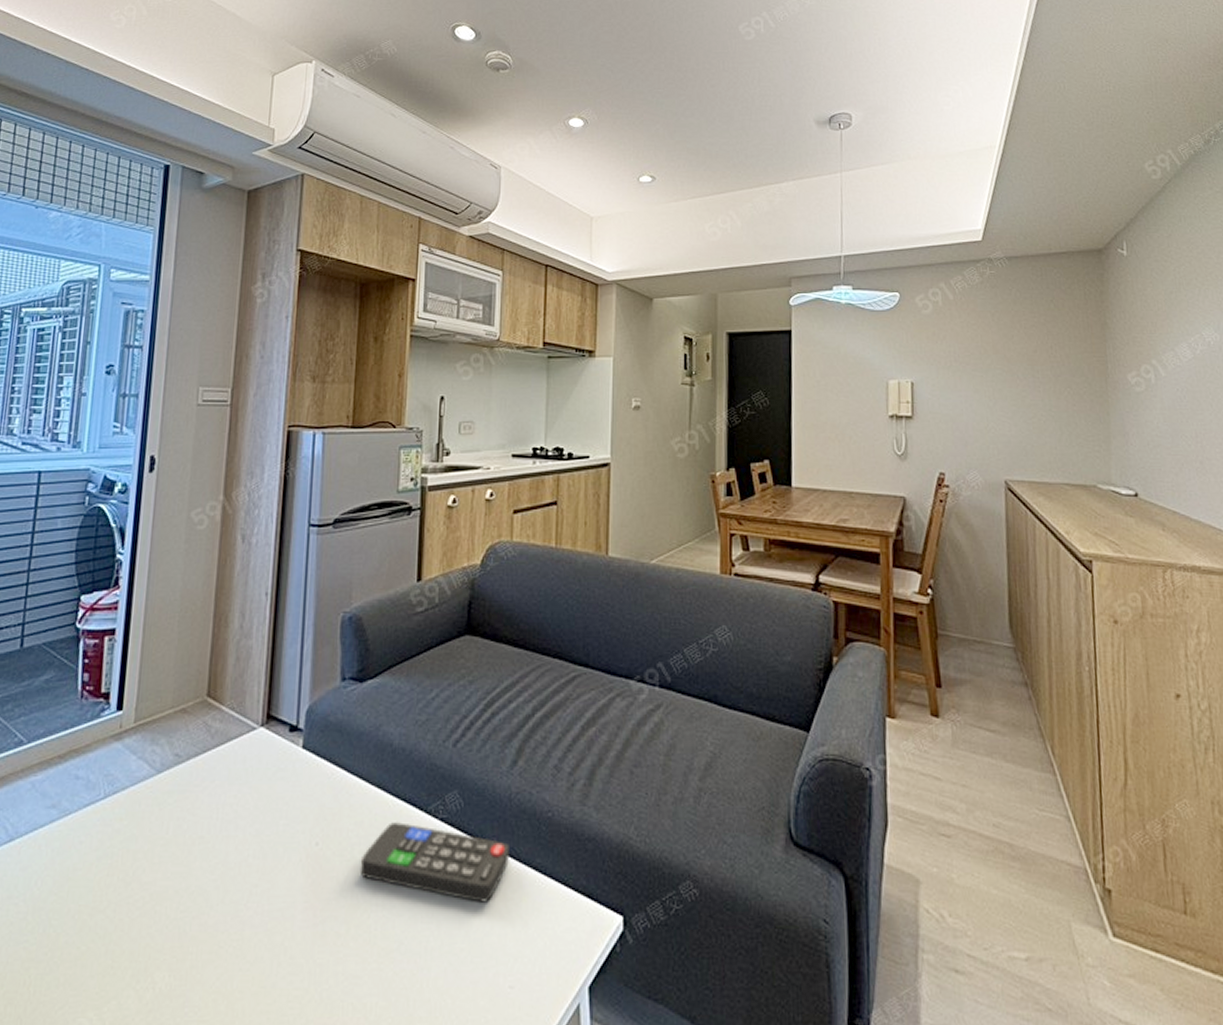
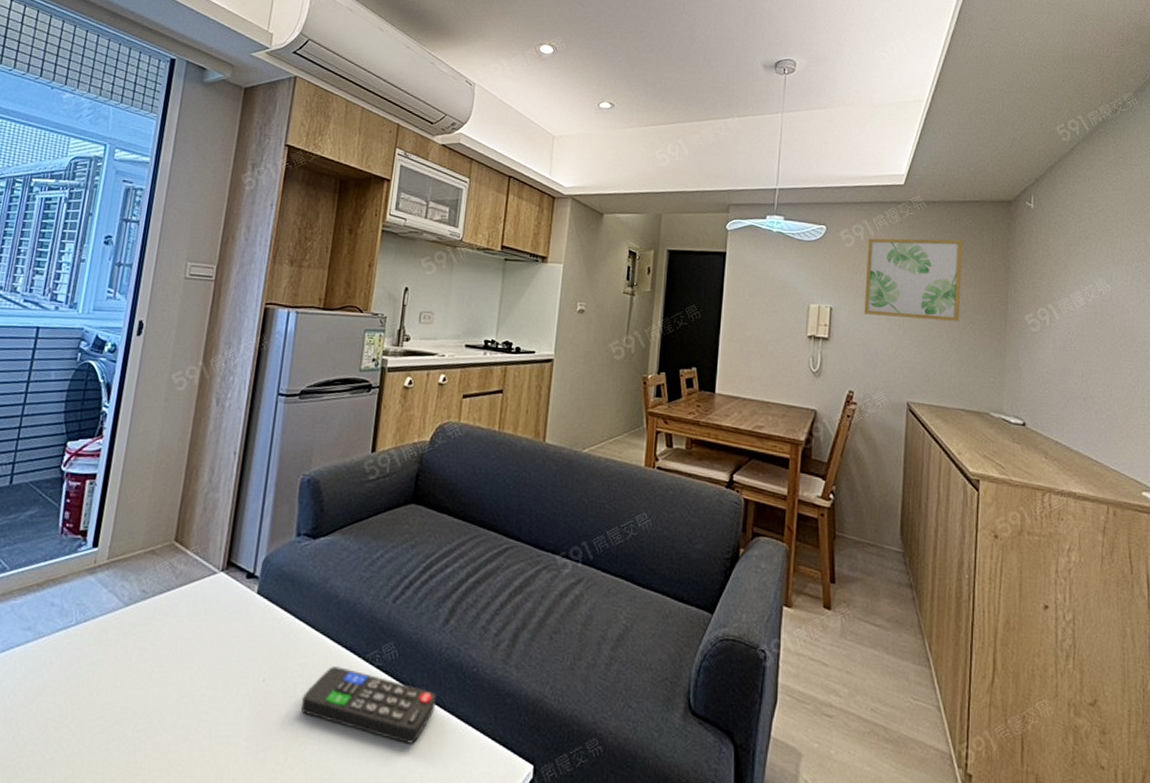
wall art: none [947,297,1056,387] -> present [864,238,963,322]

